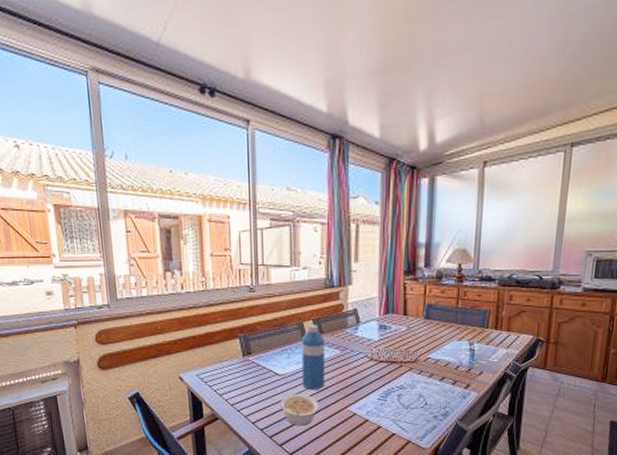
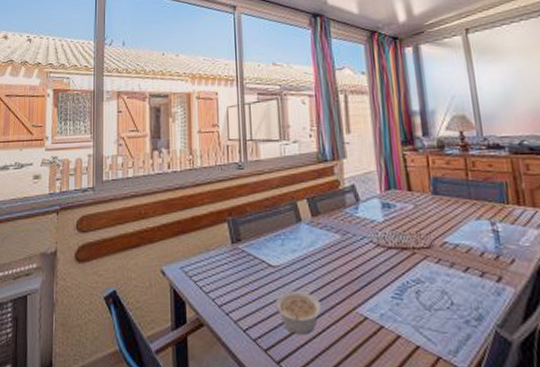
water bottle: present [301,324,325,389] -> none [296,204,327,285]

